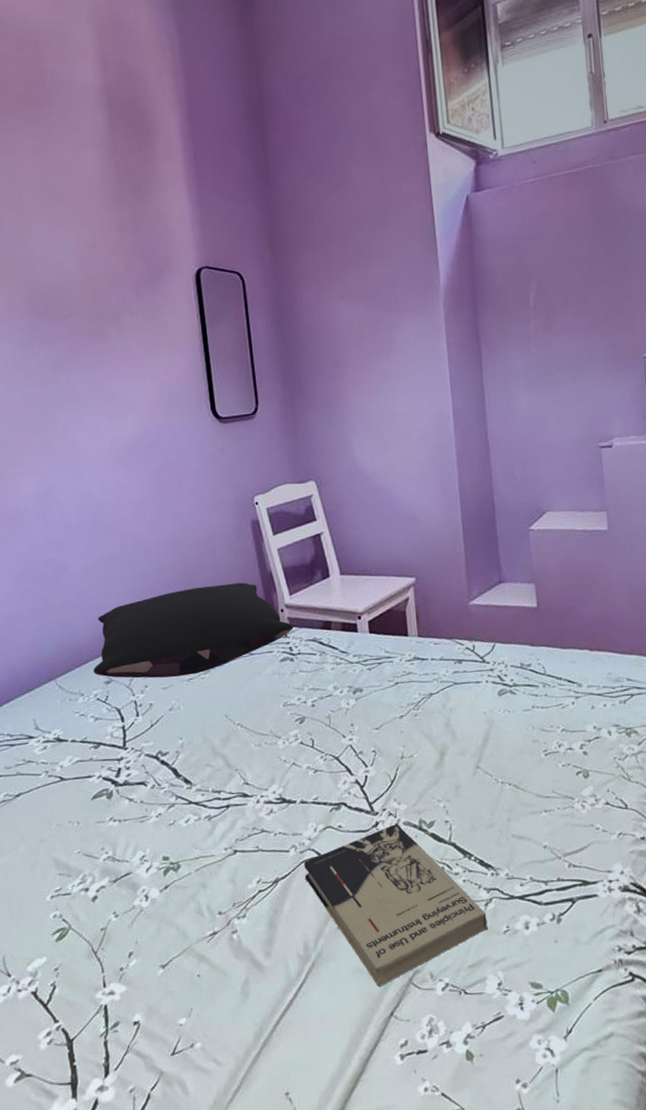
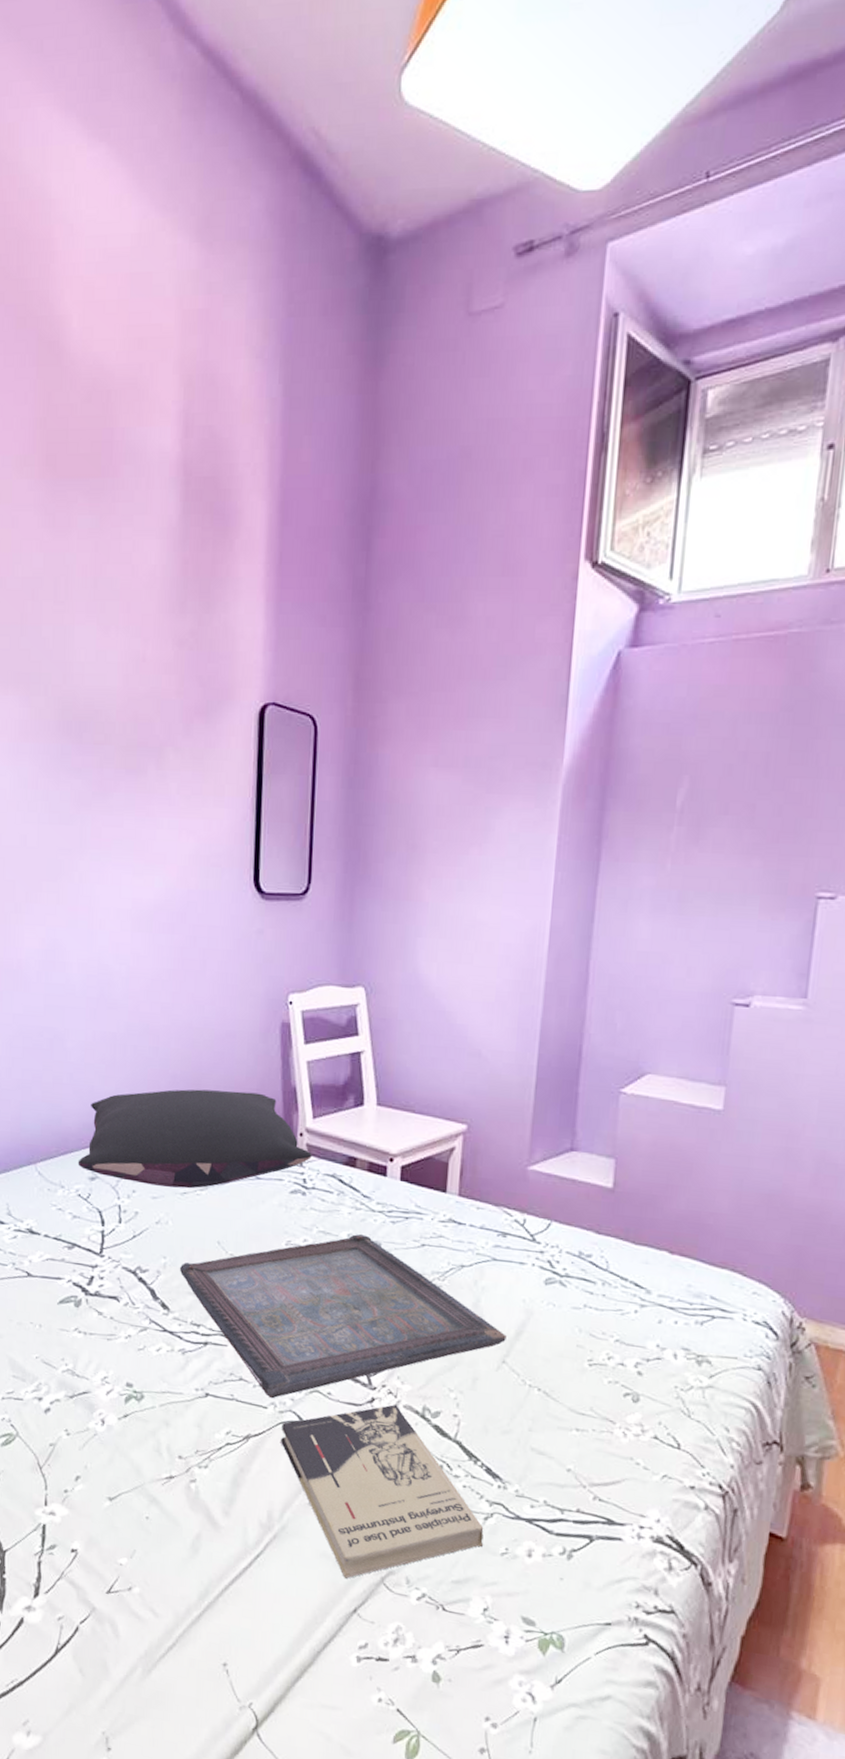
serving tray: none [195,684,477,842] -> present [179,1234,507,1399]

